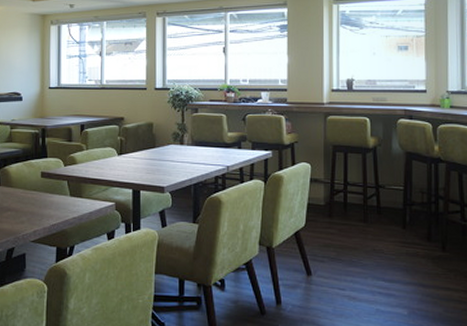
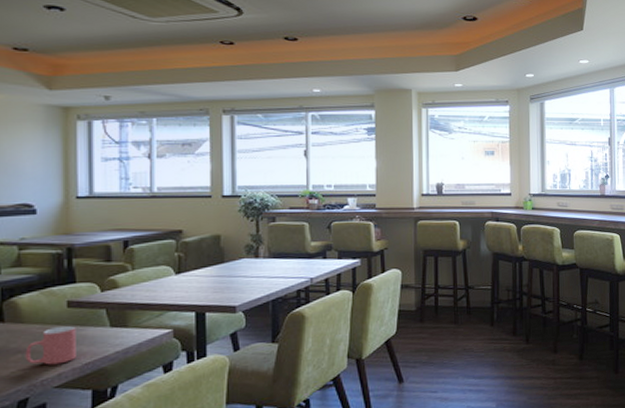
mug: none [13,193,47,223] -> present [25,326,76,365]

